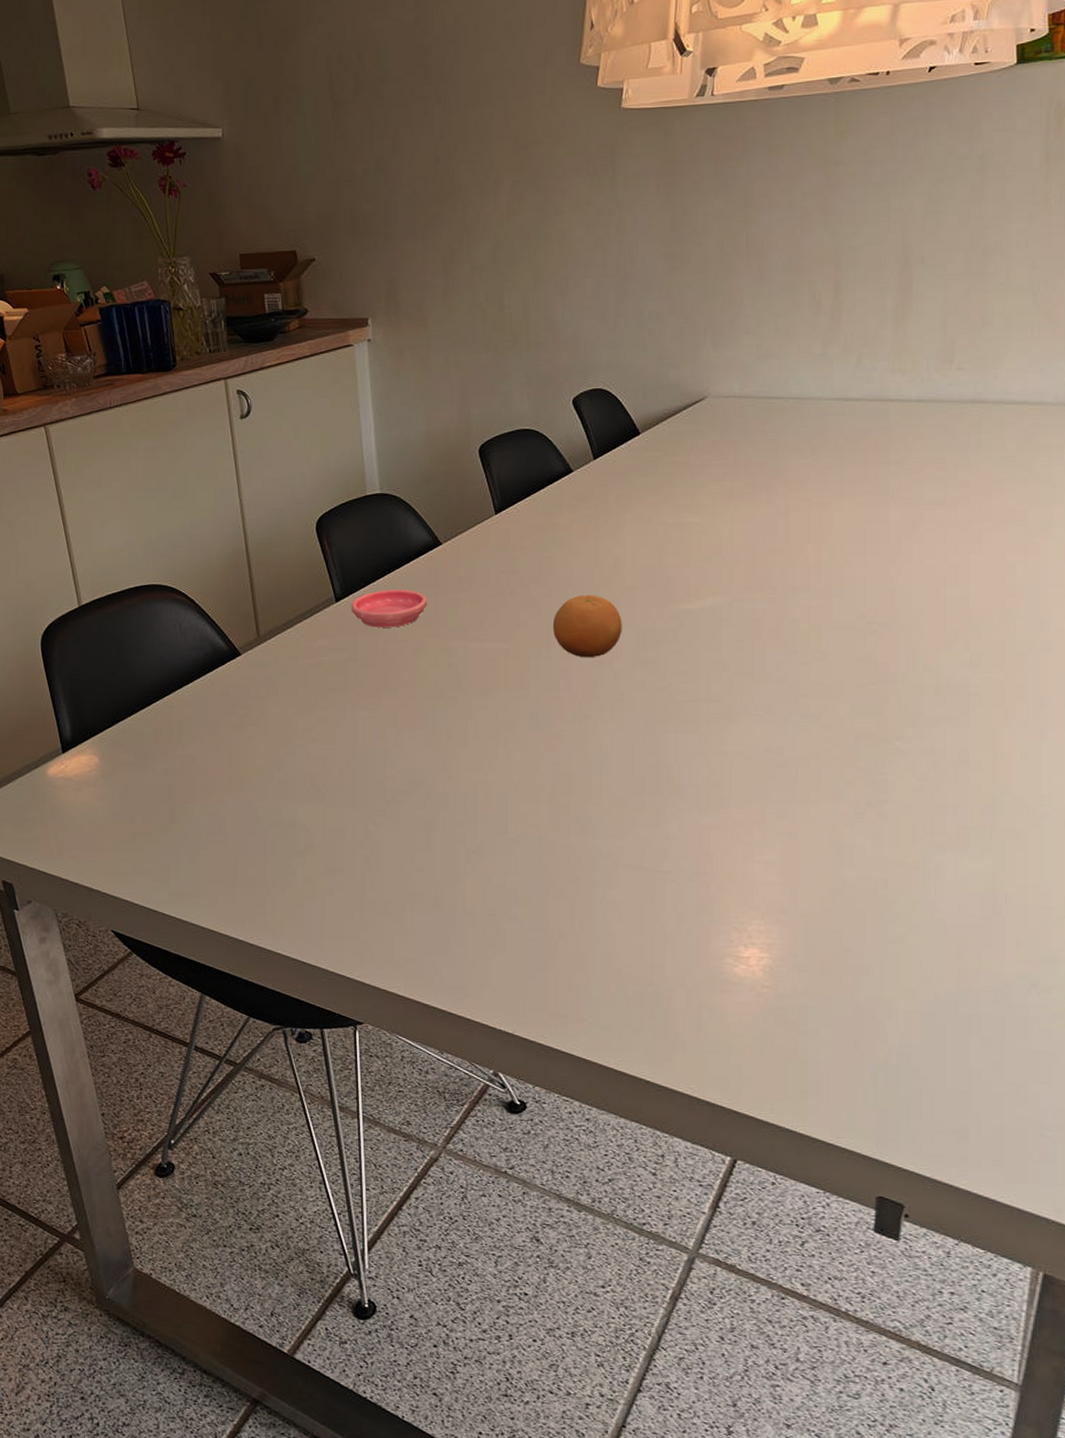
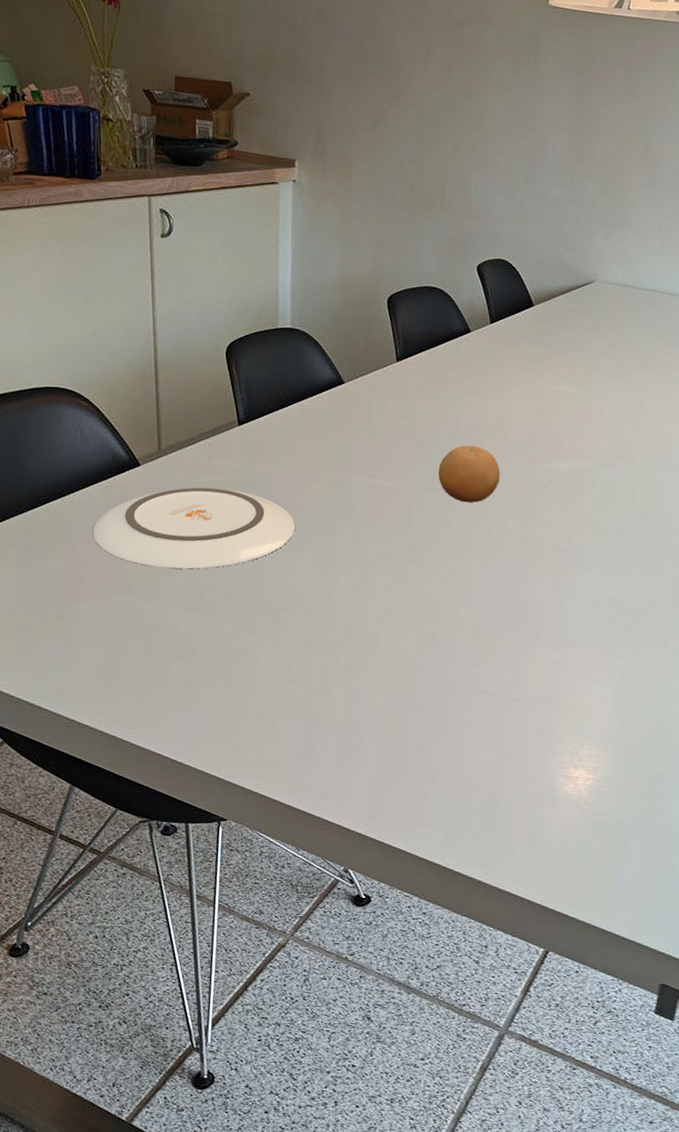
plate: none [199,670,405,759] -> present [92,487,296,569]
saucer: present [350,590,427,628] -> none [252,419,325,456]

